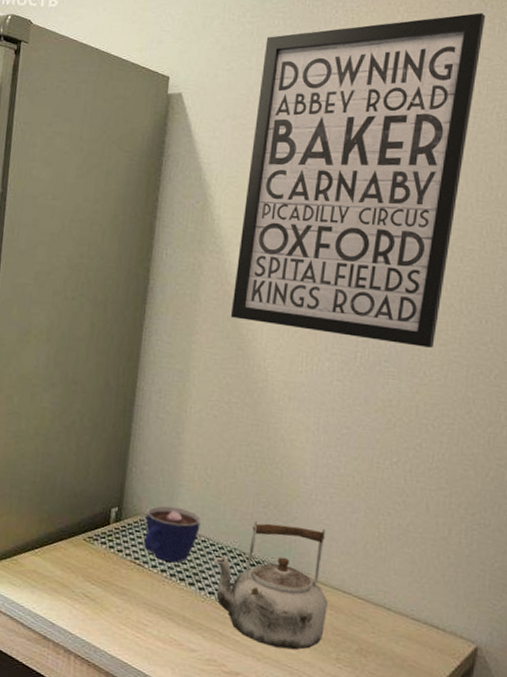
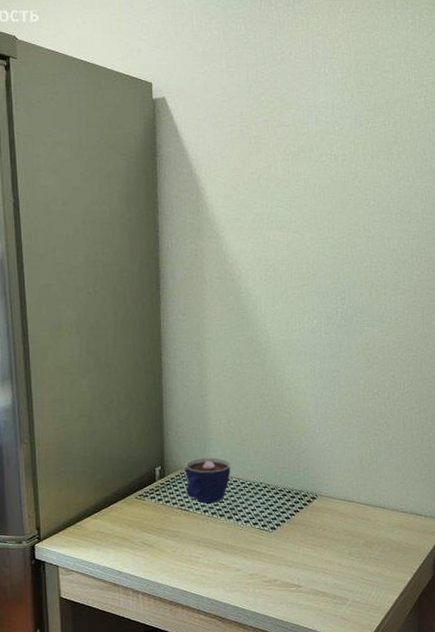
kettle: present [214,522,328,650] -> none [245,454,338,555]
wall art: present [230,13,486,348] -> none [232,11,408,298]

